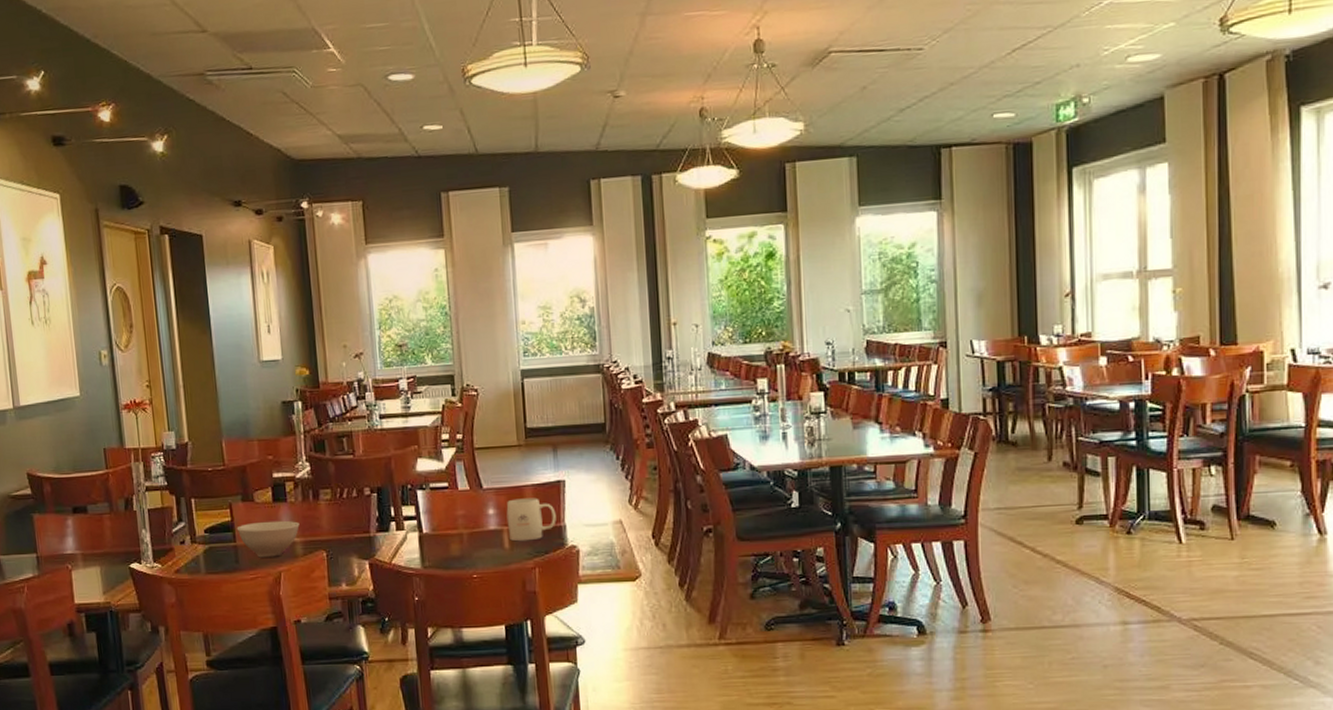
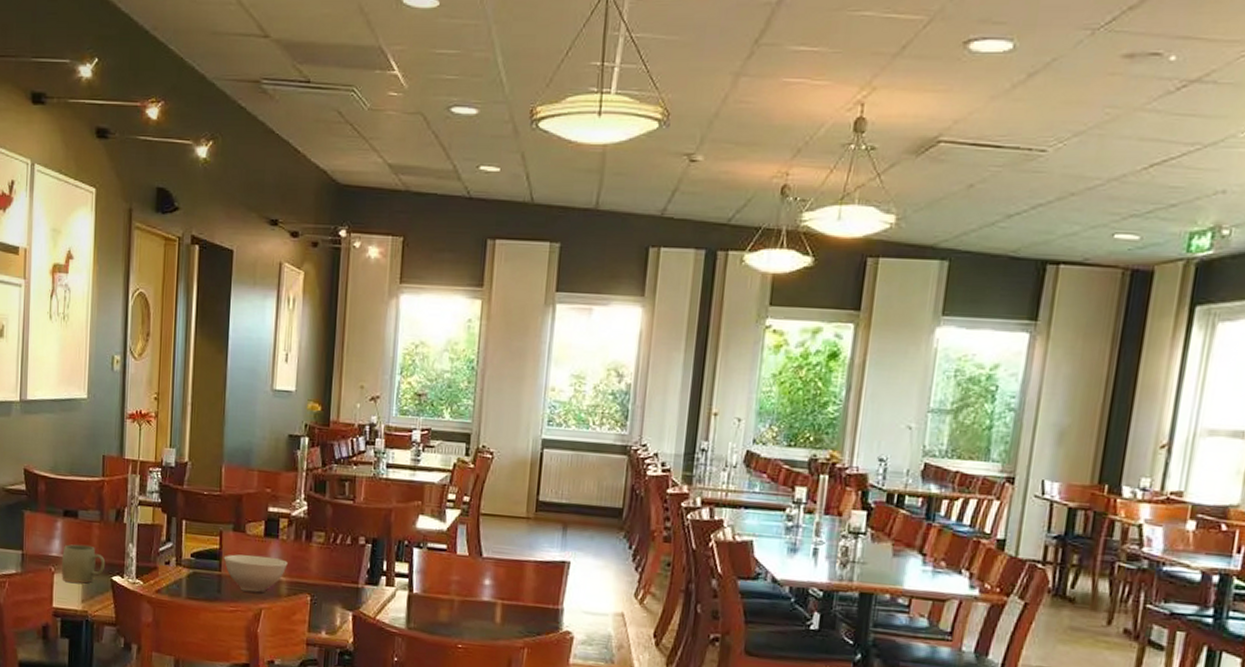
mug: none [76,537,122,576] -> present [61,544,106,584]
mug: present [506,498,557,542] -> none [501,573,555,620]

